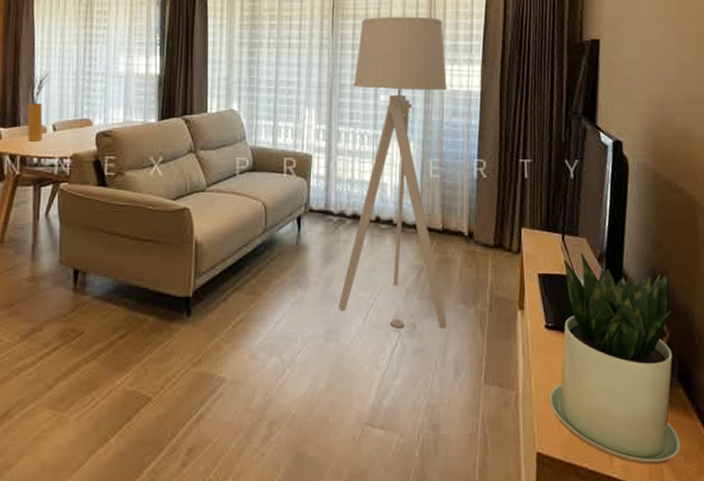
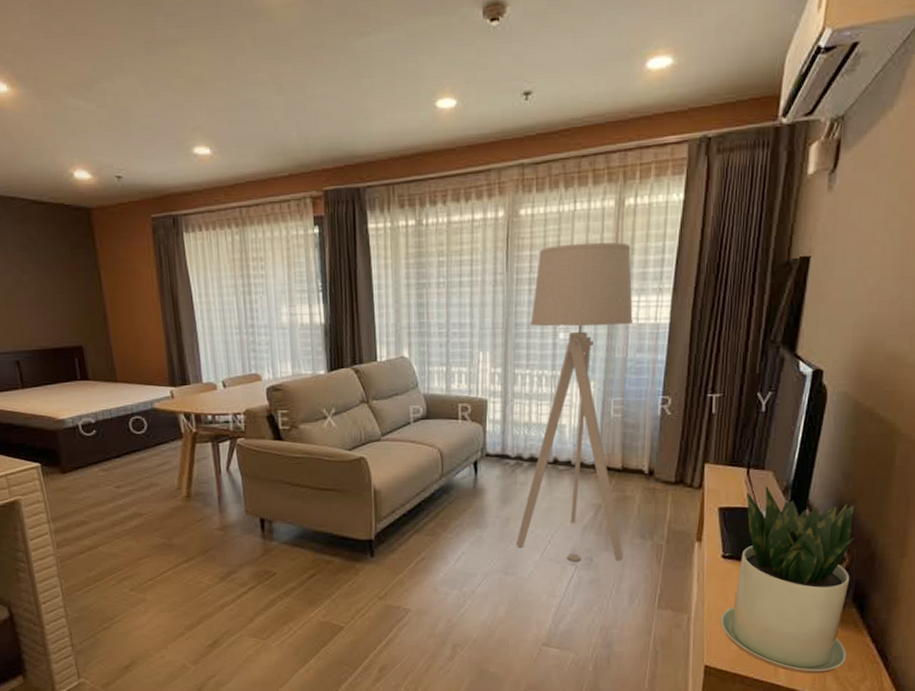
vase: present [26,71,49,142] -> none [190,326,213,399]

